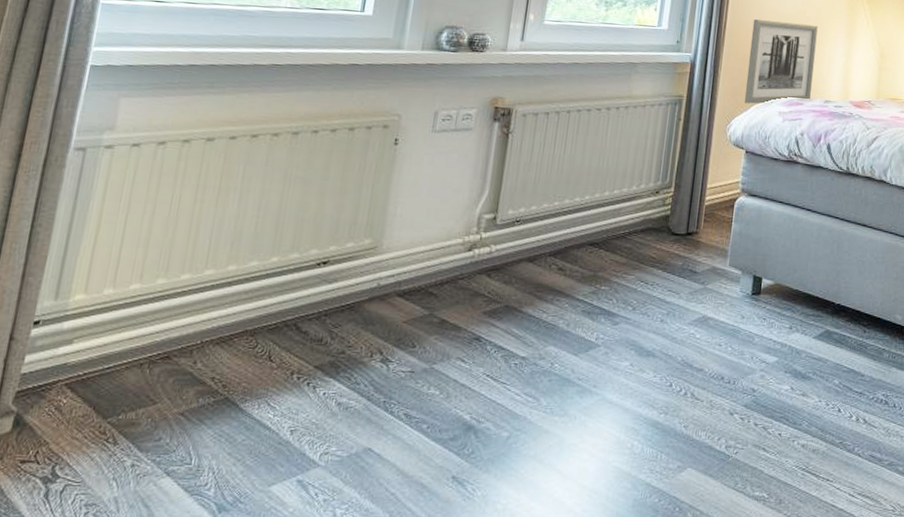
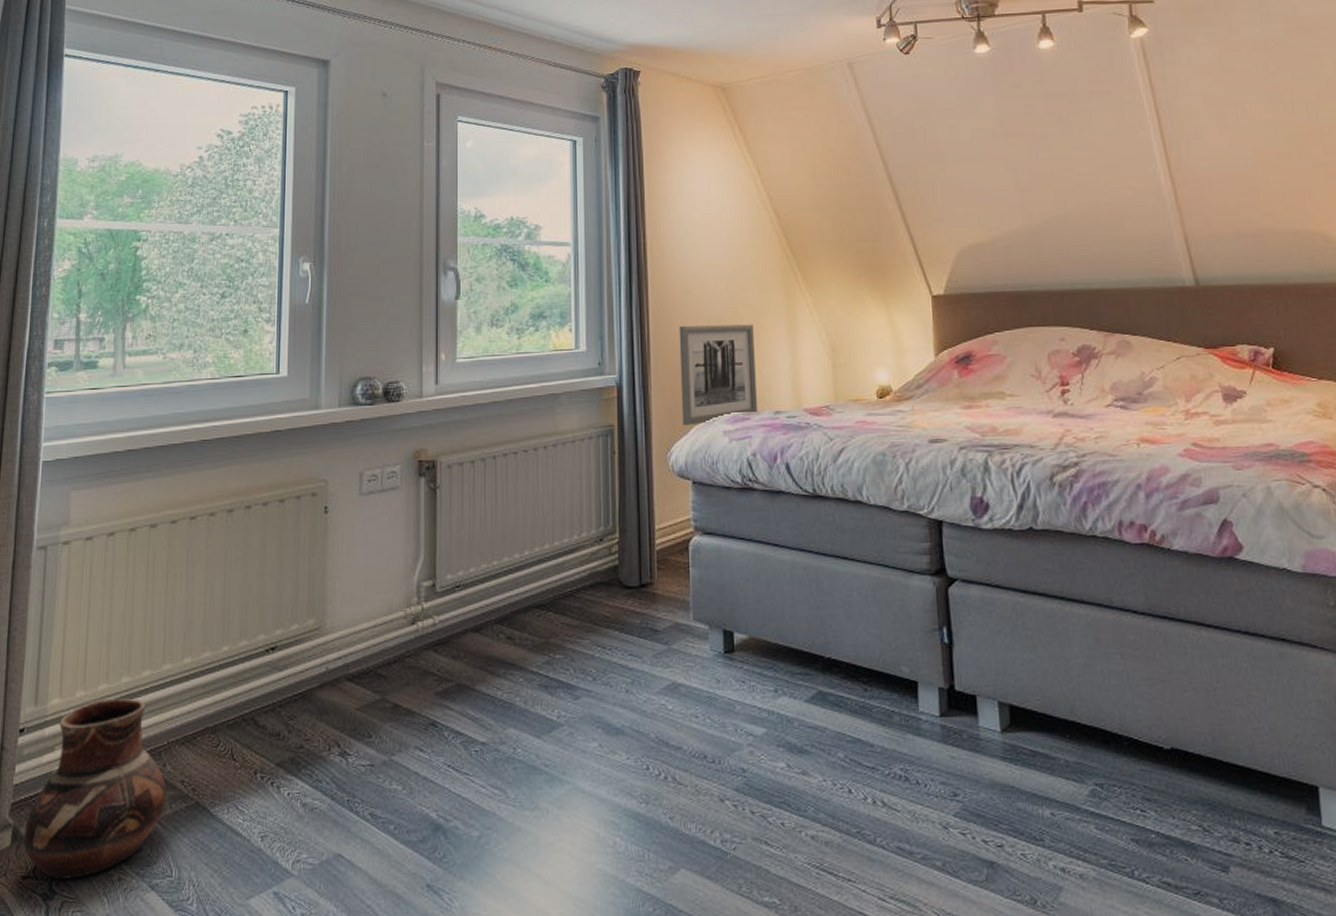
ceramic pot: none [26,298,195,464] -> present [23,698,167,879]

